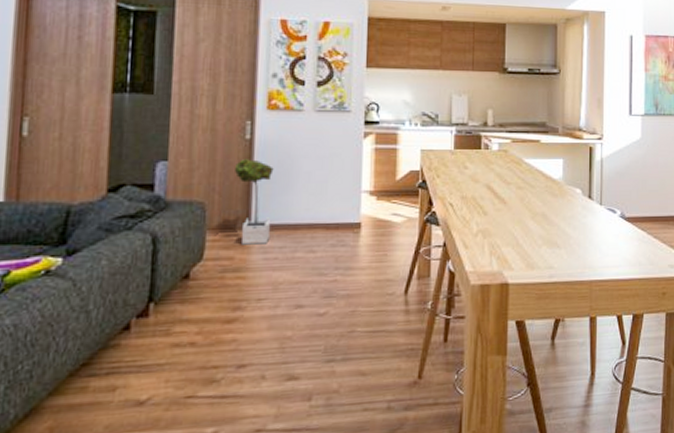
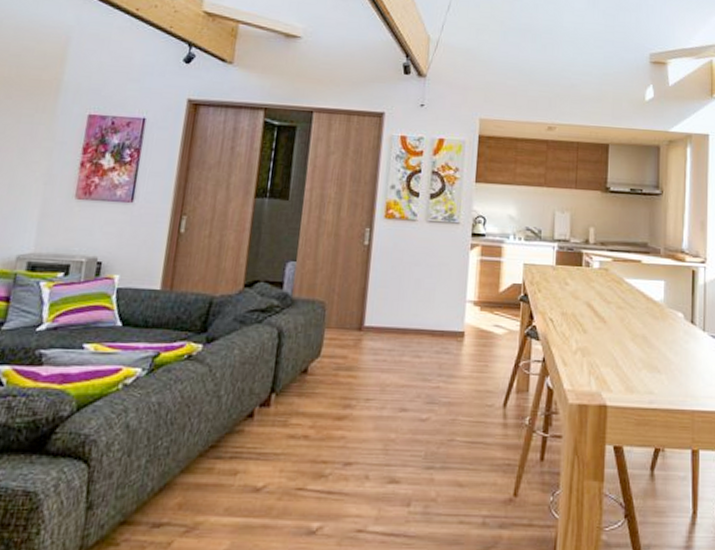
potted tree: present [235,159,274,245] -> none [353,263,388,346]

